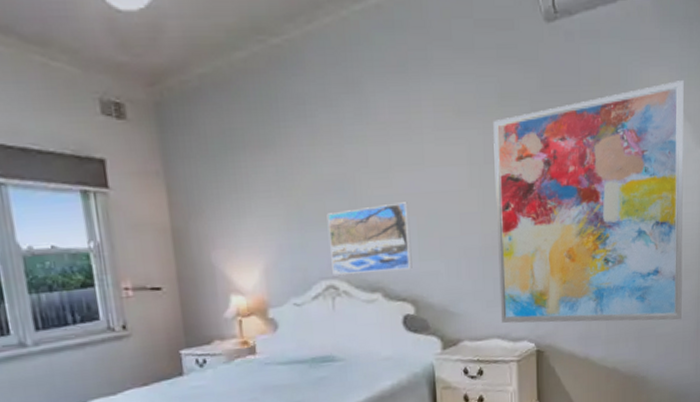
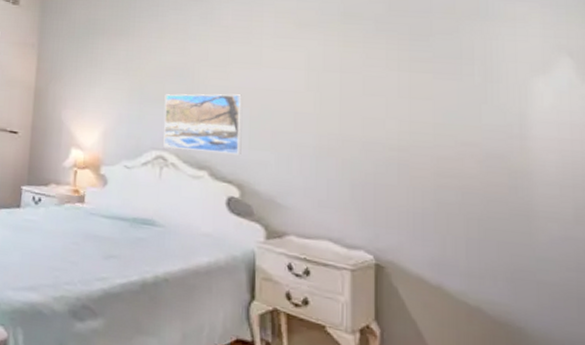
wall art: present [493,80,684,324] -> none [333,17,574,271]

